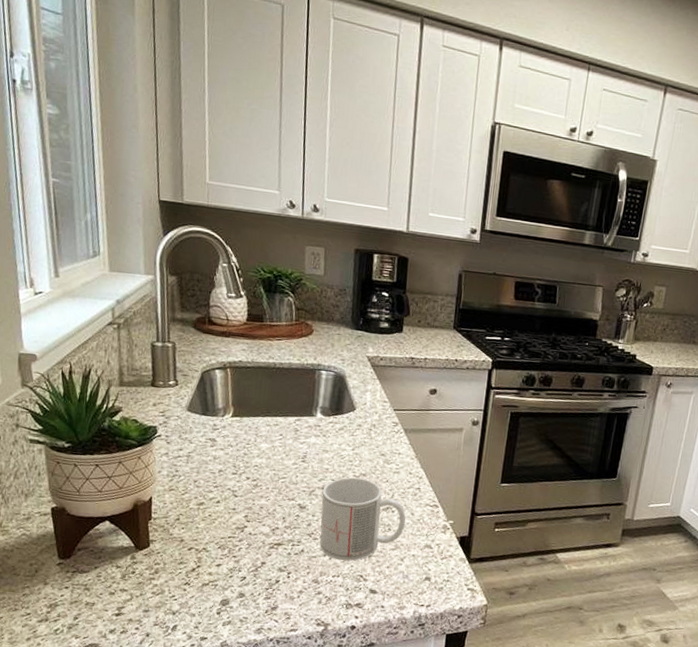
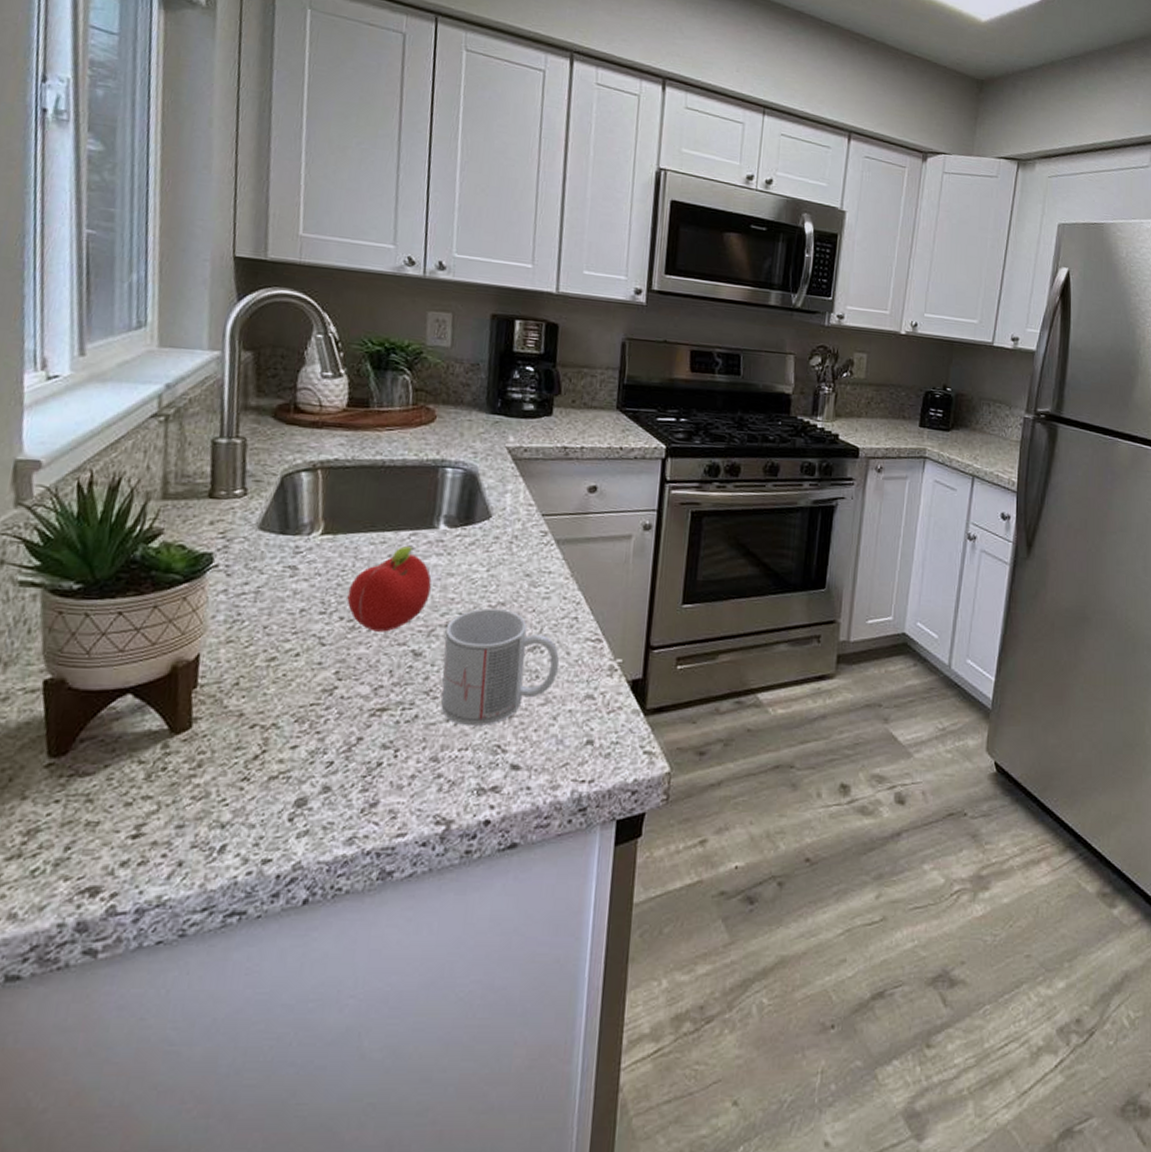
fruit: none [251,428,312,490] -> present [347,546,432,632]

